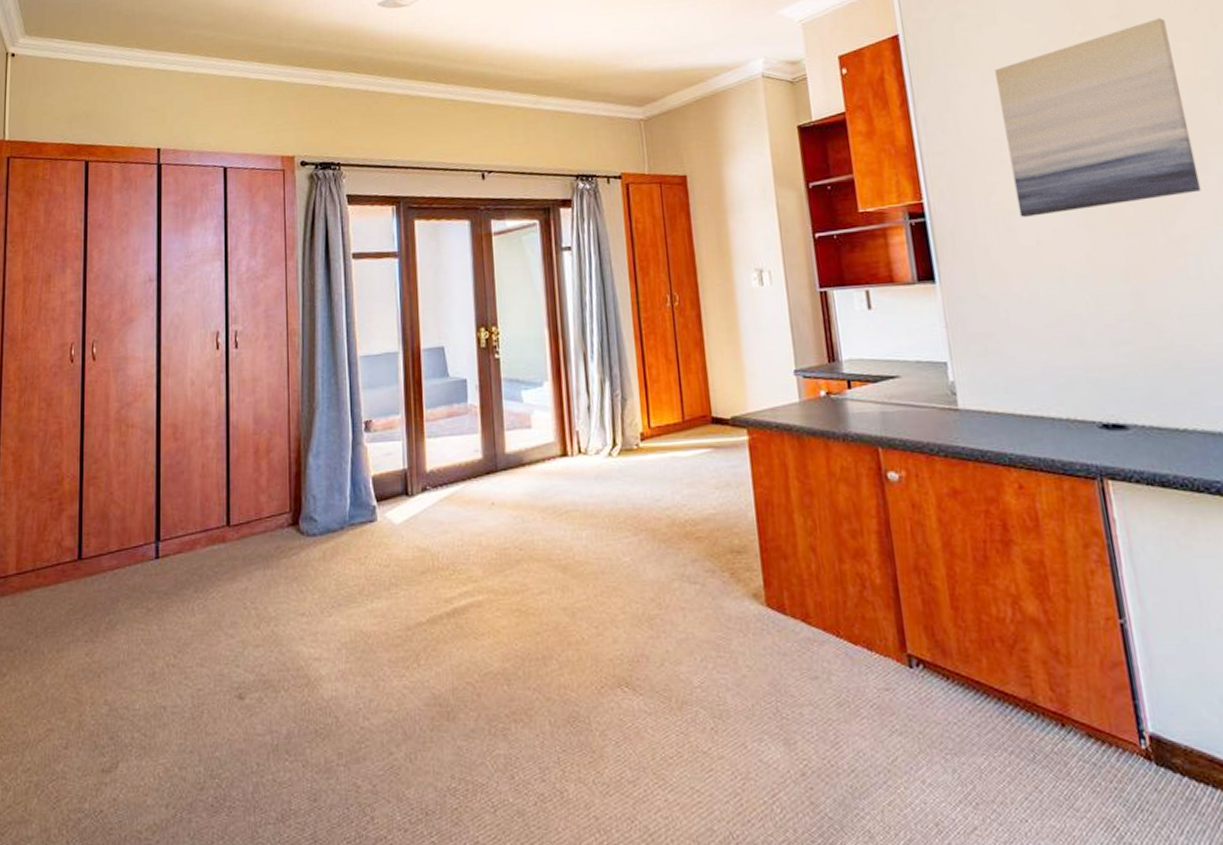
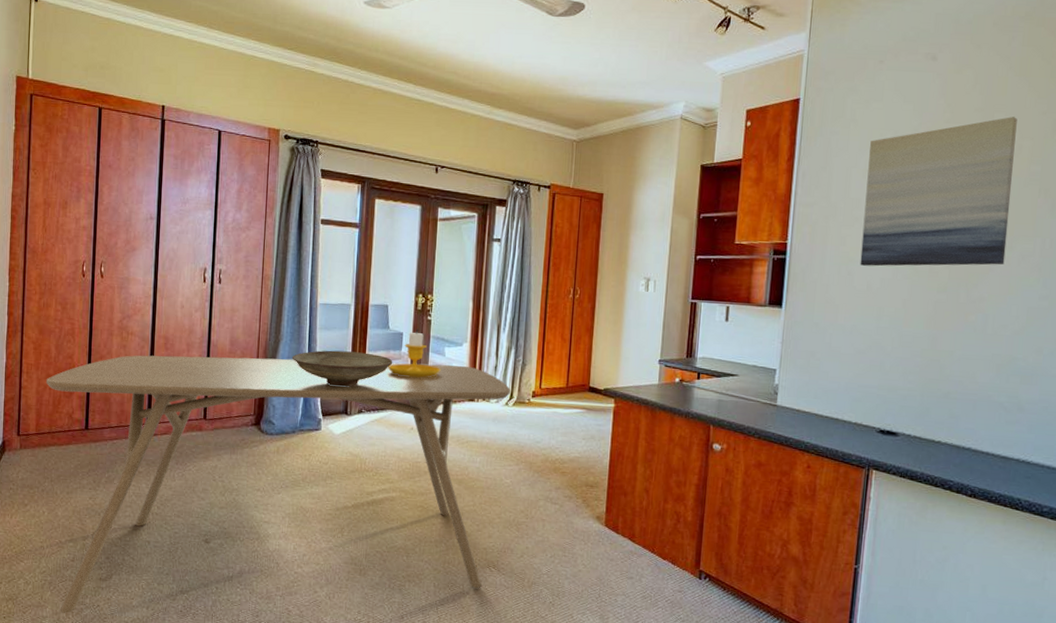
dining table: none [28,411,614,828] -> present [46,355,511,613]
decorative bowl: none [331,411,459,460] -> present [291,350,393,387]
candlestick: none [453,371,520,437] -> present [388,328,441,378]

